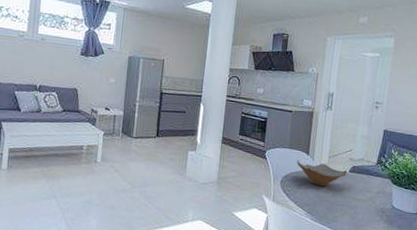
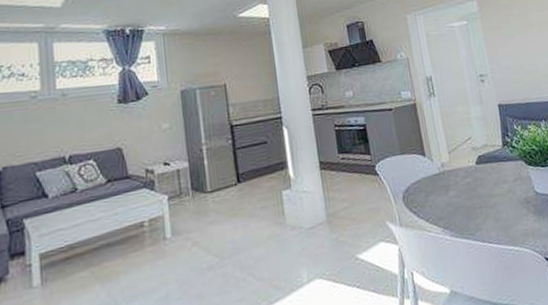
bowl: present [297,160,347,187] -> none [414,162,475,191]

